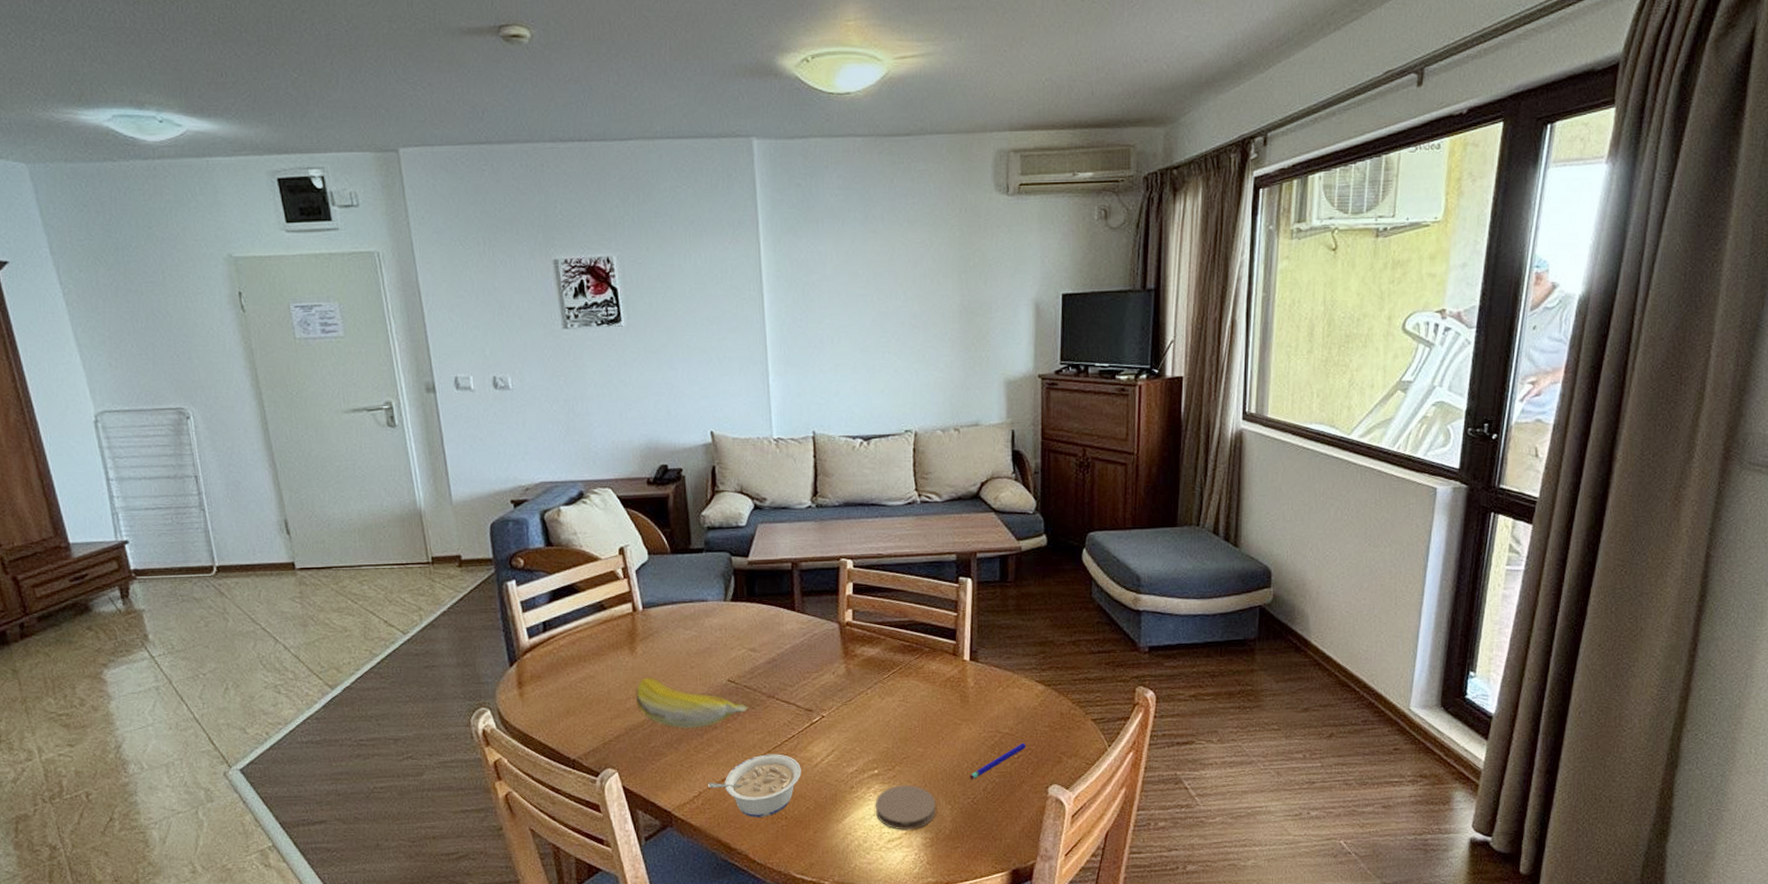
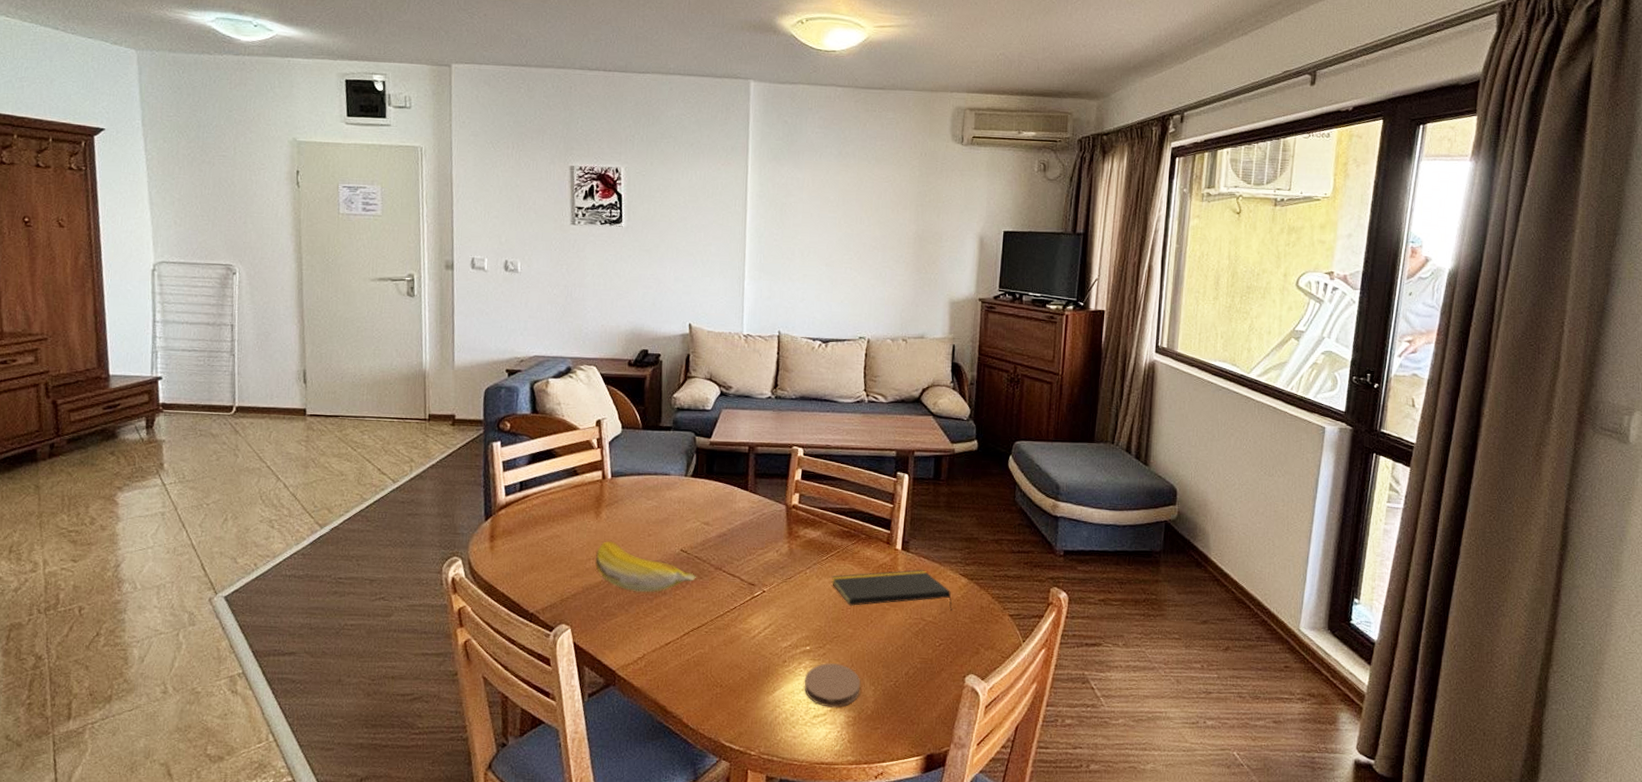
legume: present [708,754,801,818] -> none [652,623,739,684]
notepad: none [895,680,1030,724] -> present [831,569,952,610]
pen: present [969,742,1026,779] -> none [893,631,948,663]

